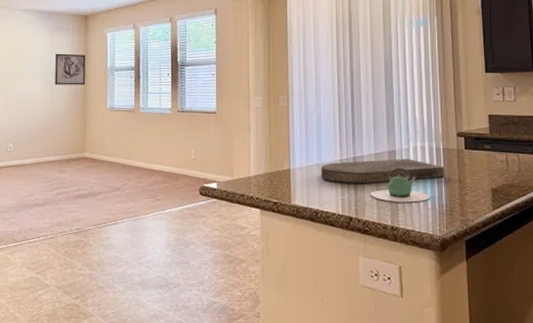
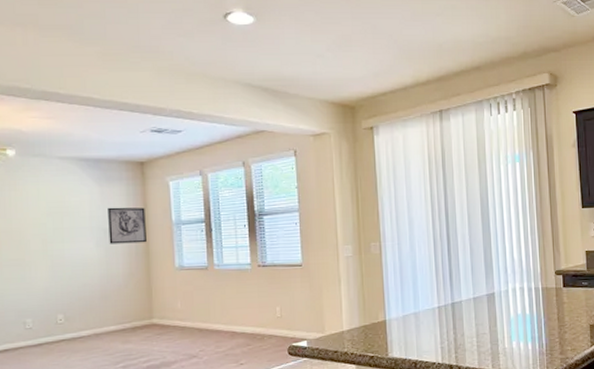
cutting board: present [320,159,445,183] -> none [418,301,544,331]
teapot: present [370,167,431,203] -> none [470,310,531,346]

